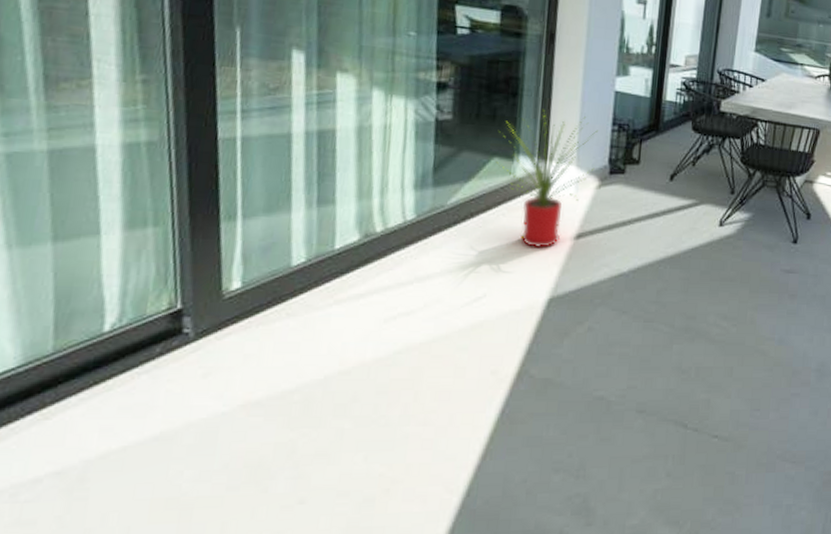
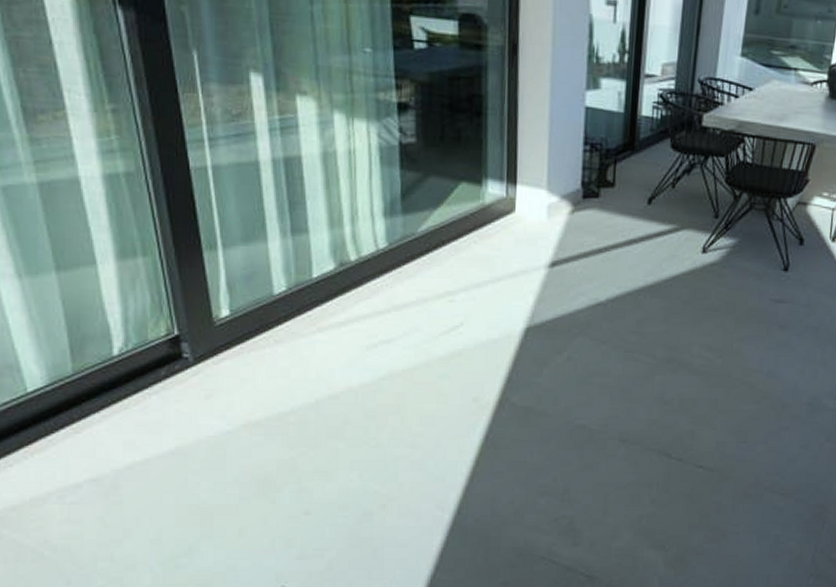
house plant: present [496,109,598,248] -> none [464,128,569,276]

